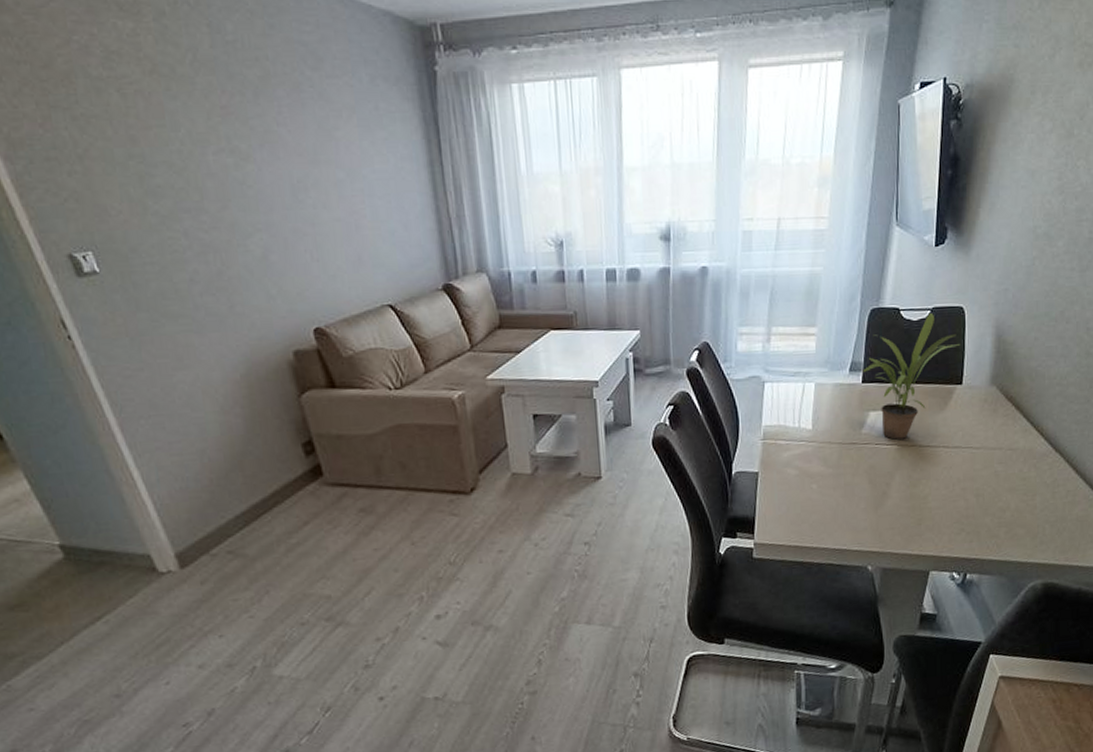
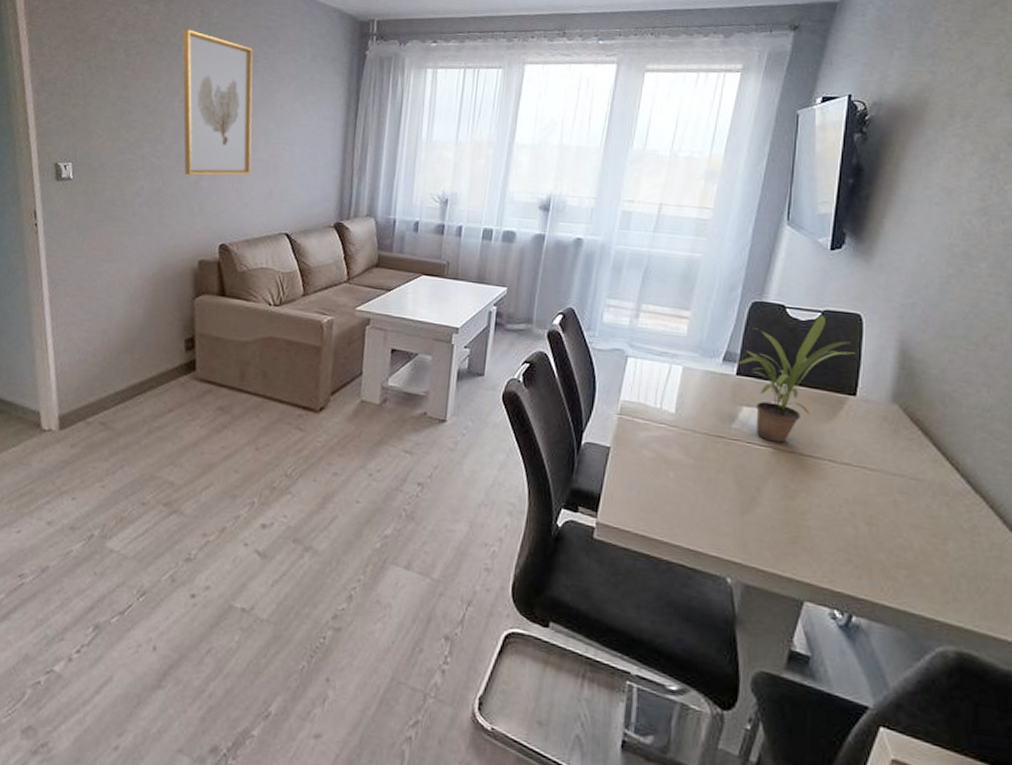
wall art: none [190,52,330,249] -> present [182,29,253,176]

